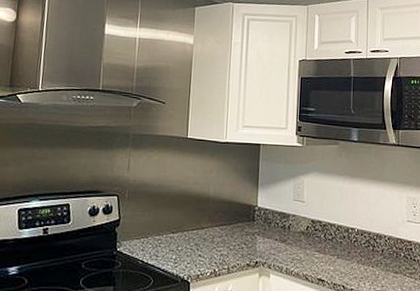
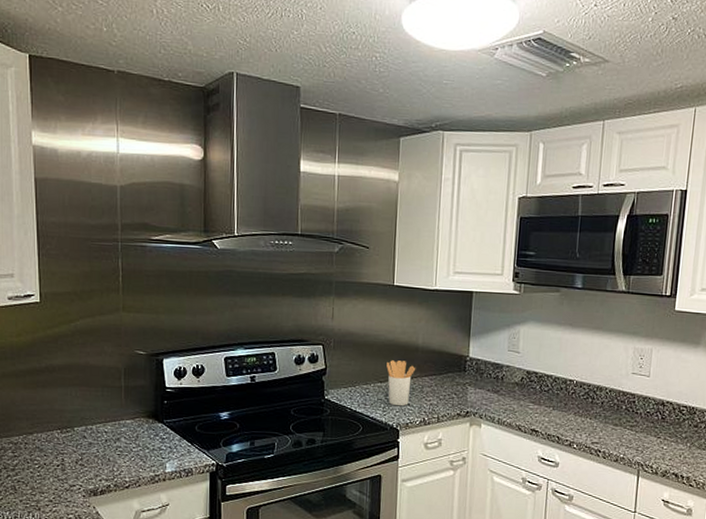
utensil holder: none [179,210,207,258] -> present [386,360,416,406]

